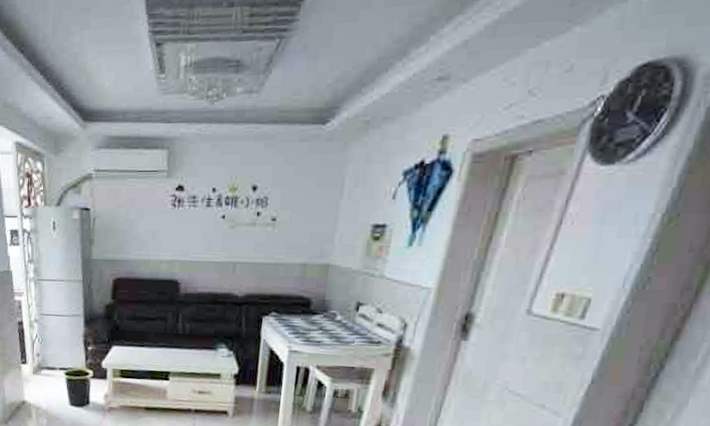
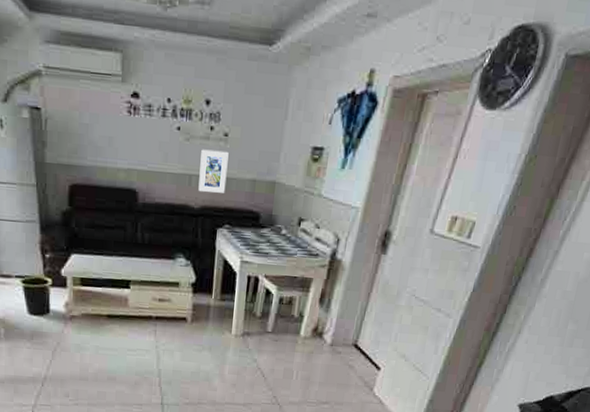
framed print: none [243,236,277,280] -> present [198,149,229,193]

